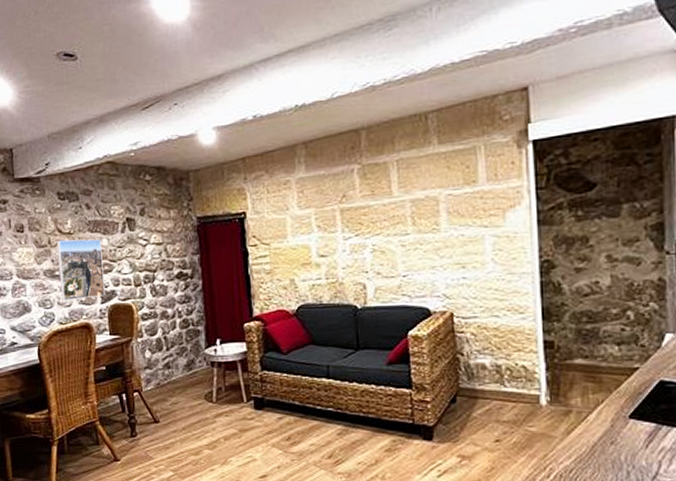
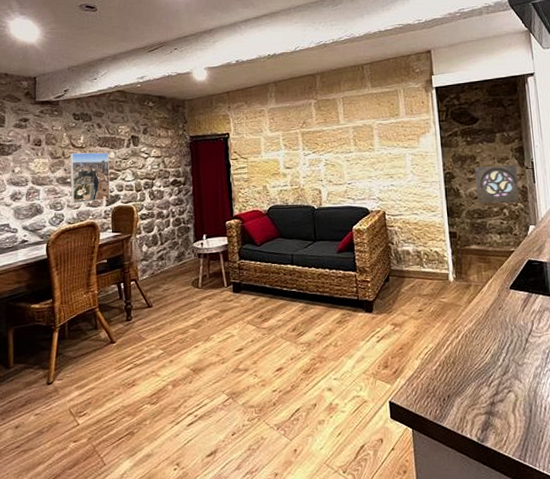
wall ornament: none [586,249,654,303] -> present [474,165,520,204]

